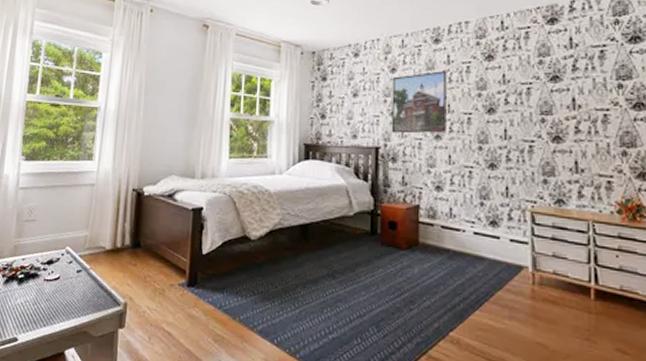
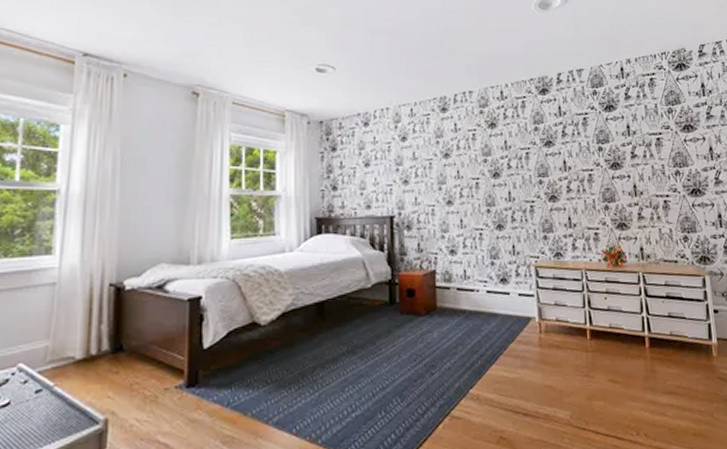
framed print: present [391,71,447,134] -> none [403,139,457,201]

